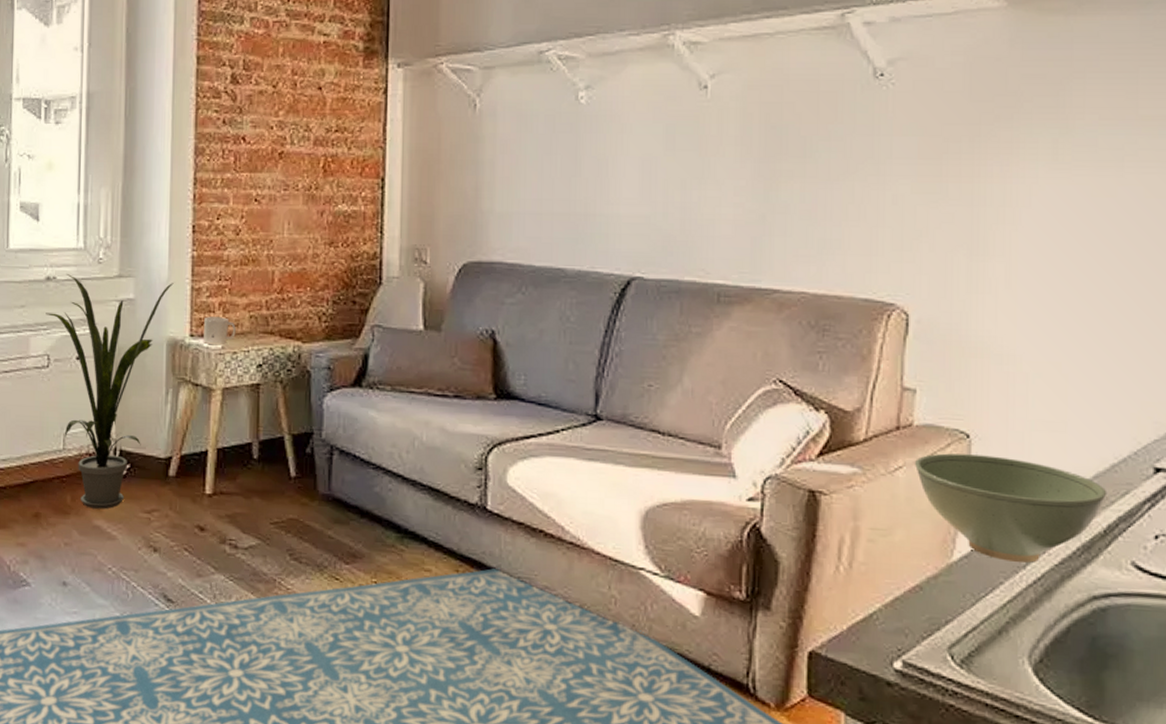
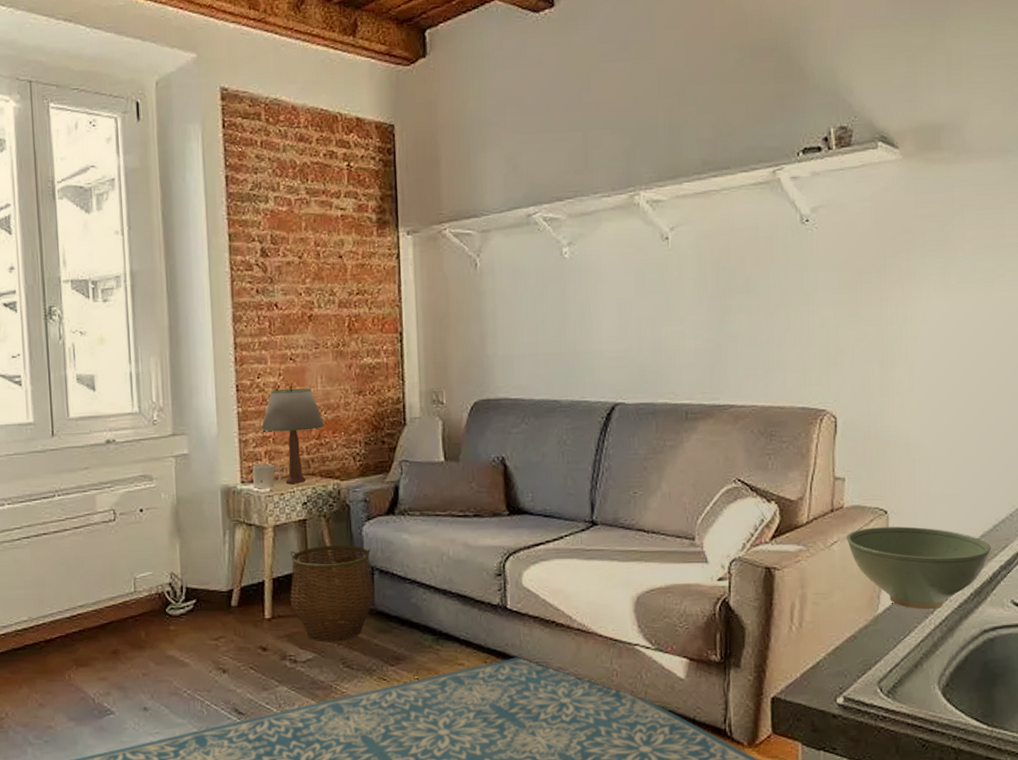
house plant: present [46,273,174,509] -> none [108,435,223,641]
table lamp: none [217,230,289,343] -> present [261,385,325,485]
basket: none [235,416,333,529] -> present [290,544,375,642]

